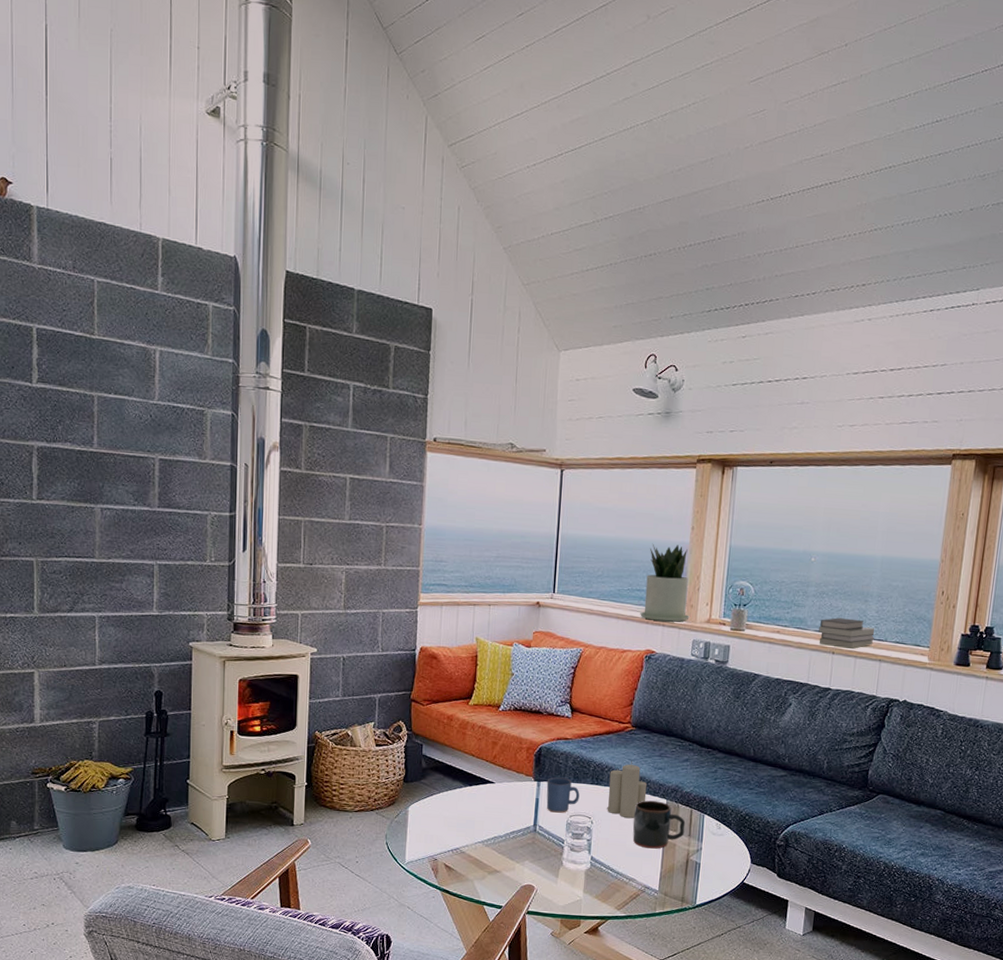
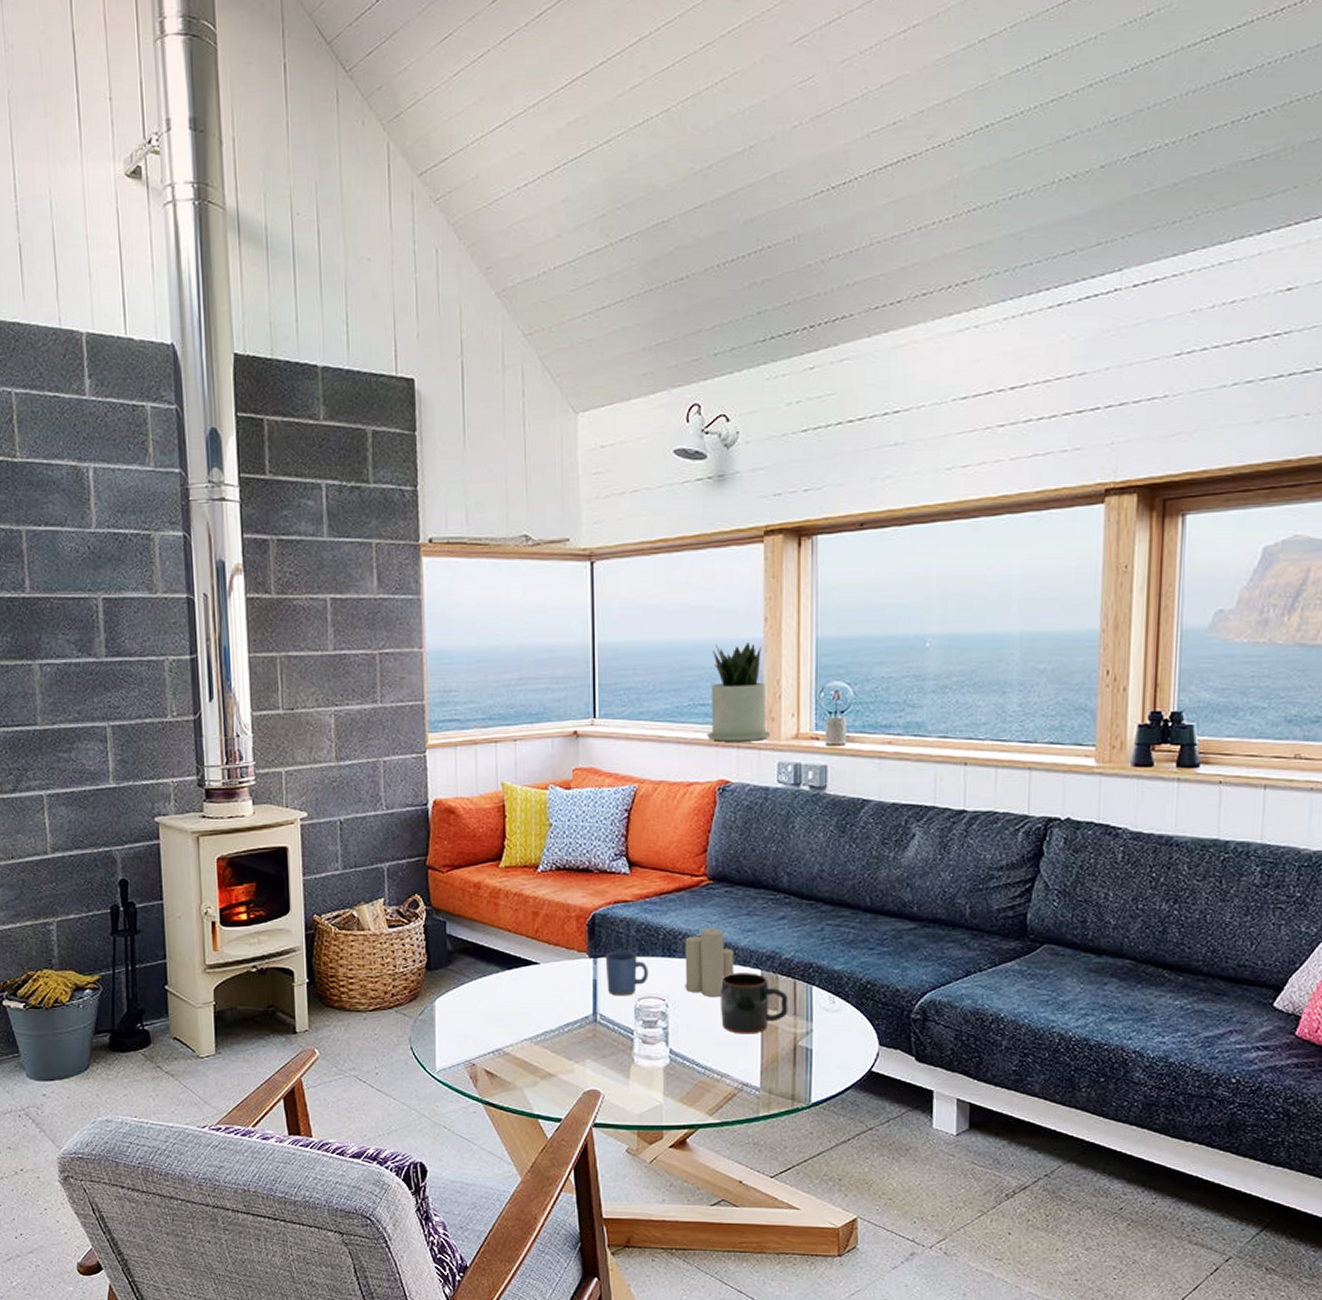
books: present [819,617,877,649] -> none [943,717,1021,756]

